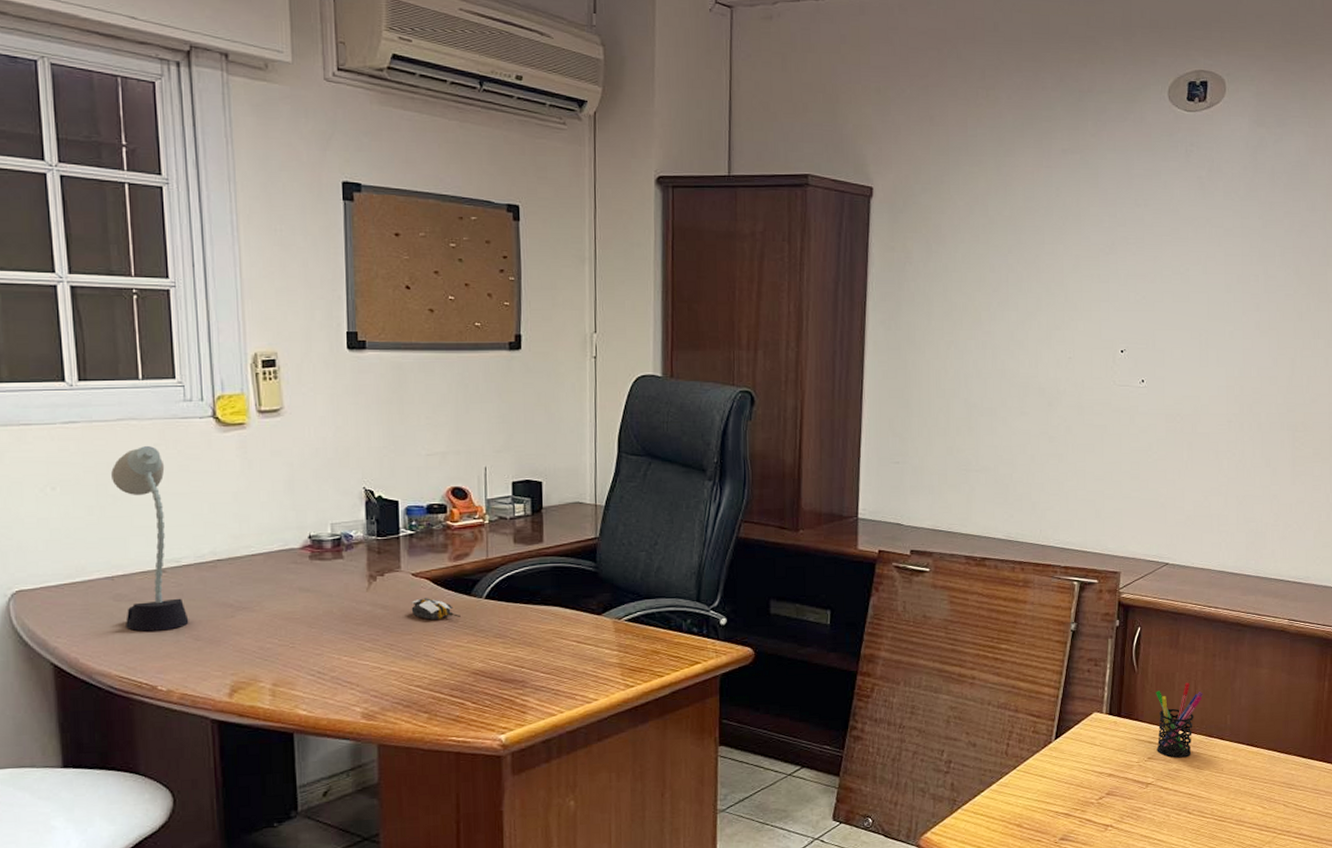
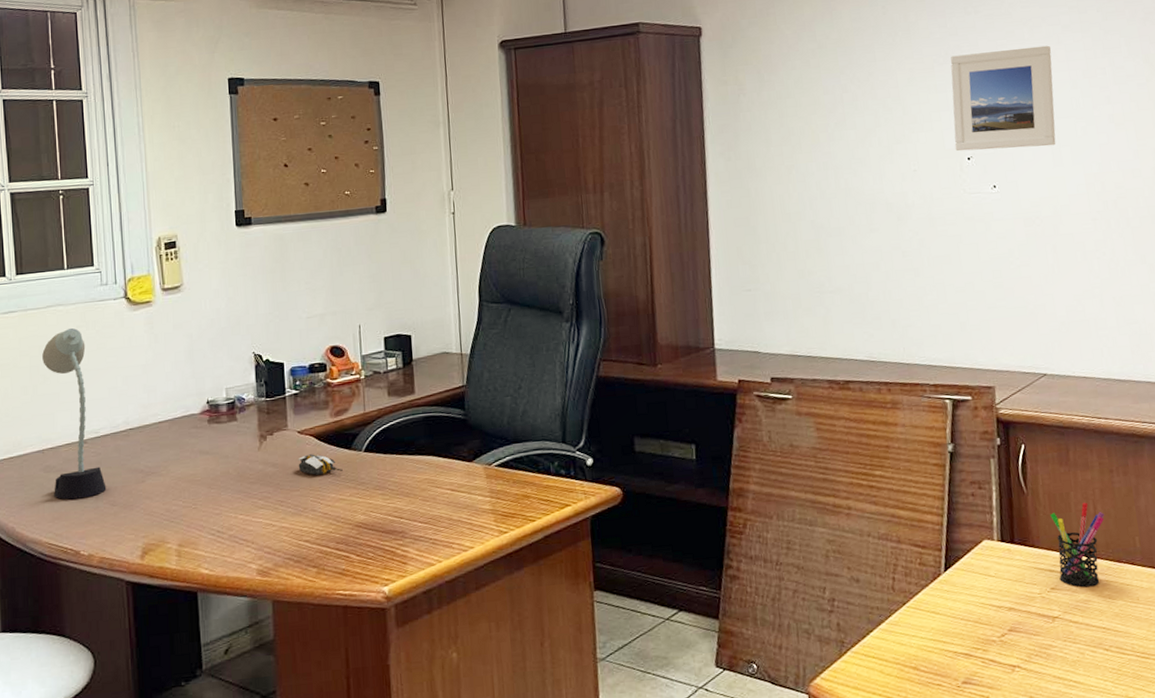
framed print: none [1110,246,1212,347] -> present [951,45,1056,151]

